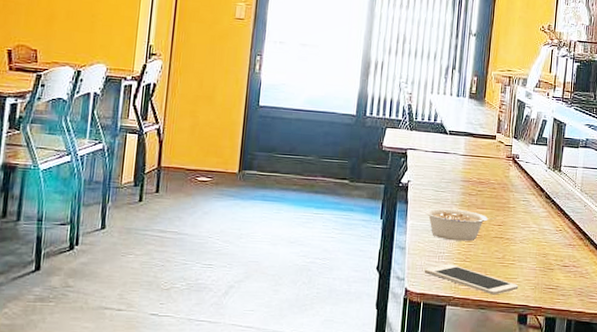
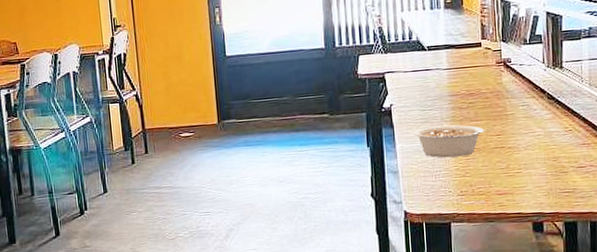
cell phone: present [424,264,519,295] -> none [421,181,529,207]

